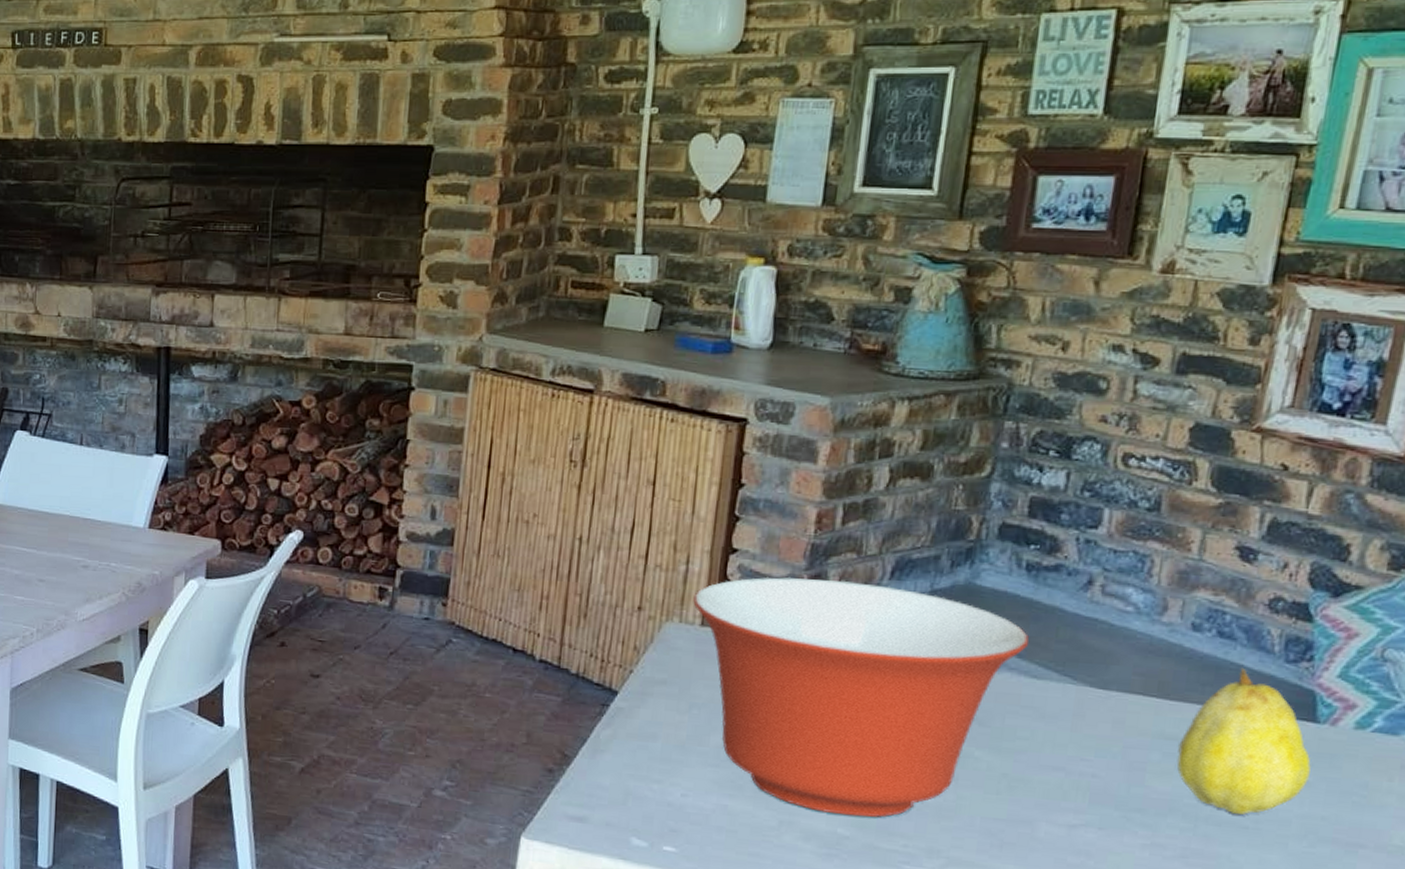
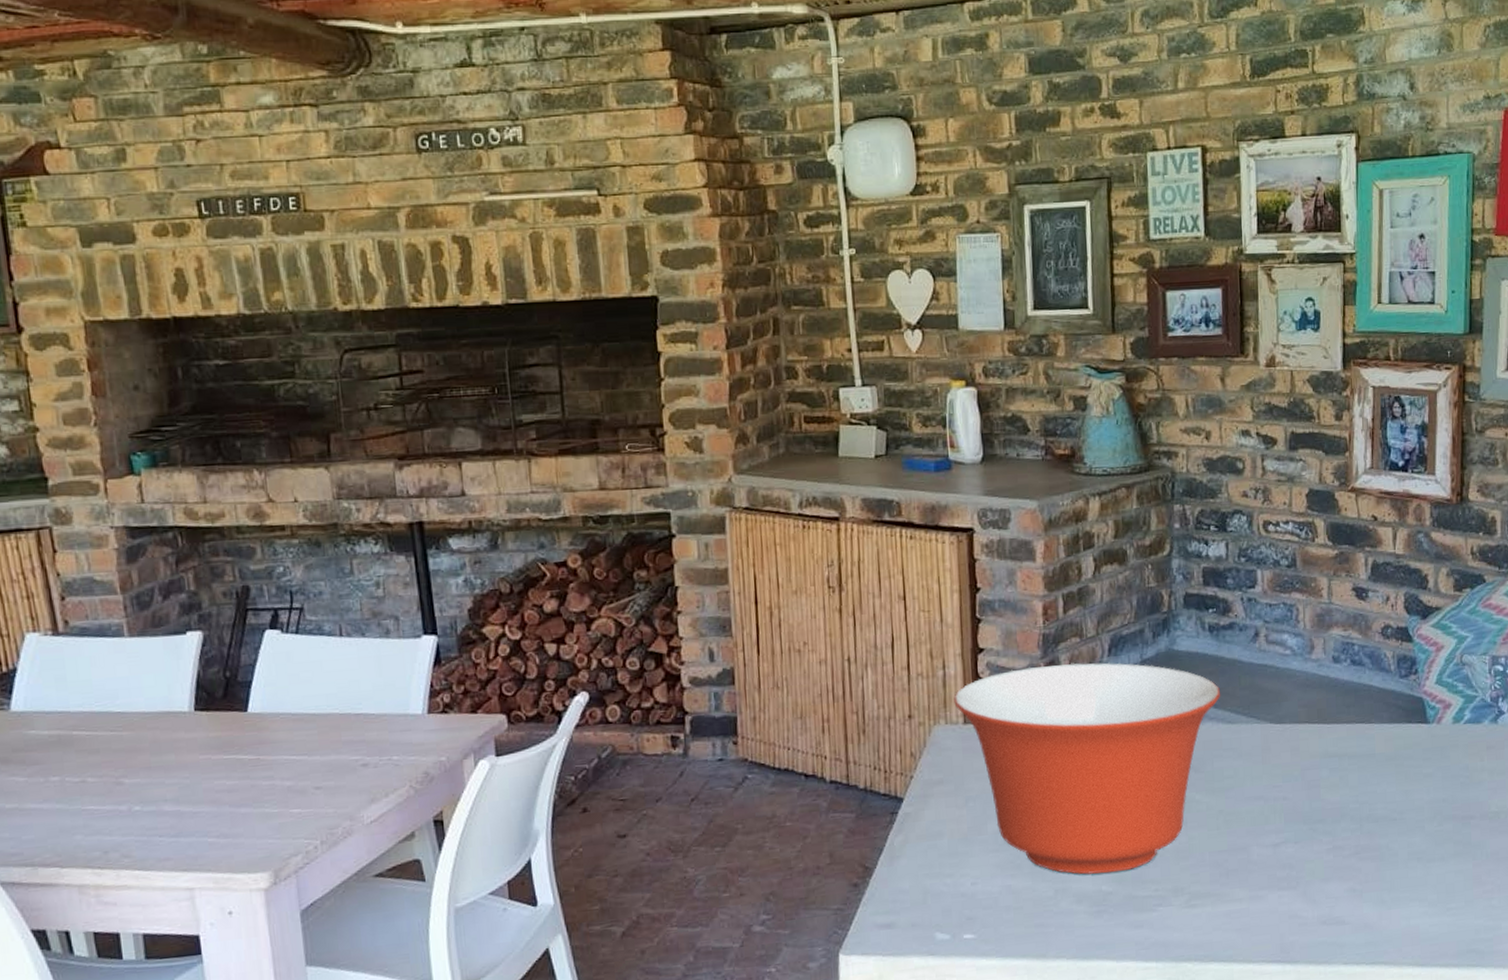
fruit: present [1177,667,1311,814] -> none [1339,687,1430,810]

